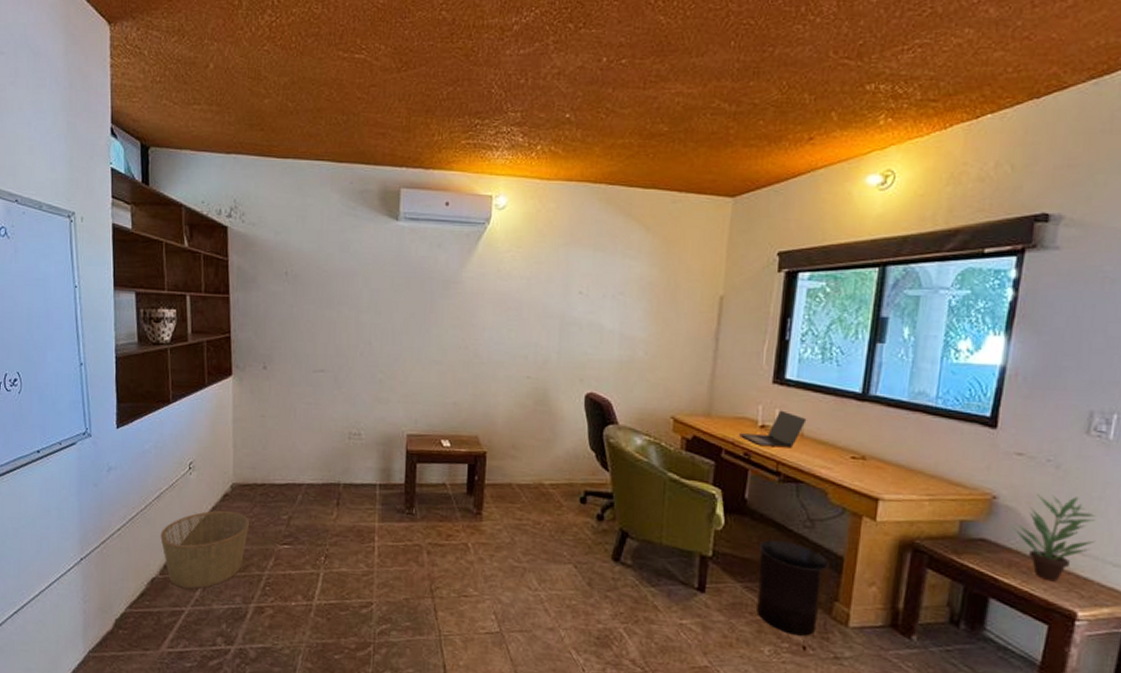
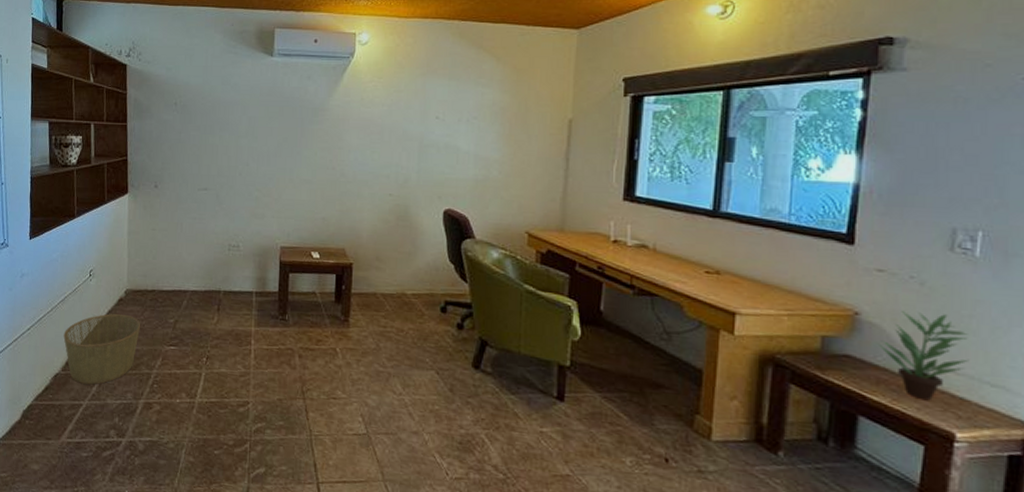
laptop: present [739,410,807,448] -> none [592,226,659,263]
waste bin: present [757,540,829,636] -> none [616,351,688,448]

